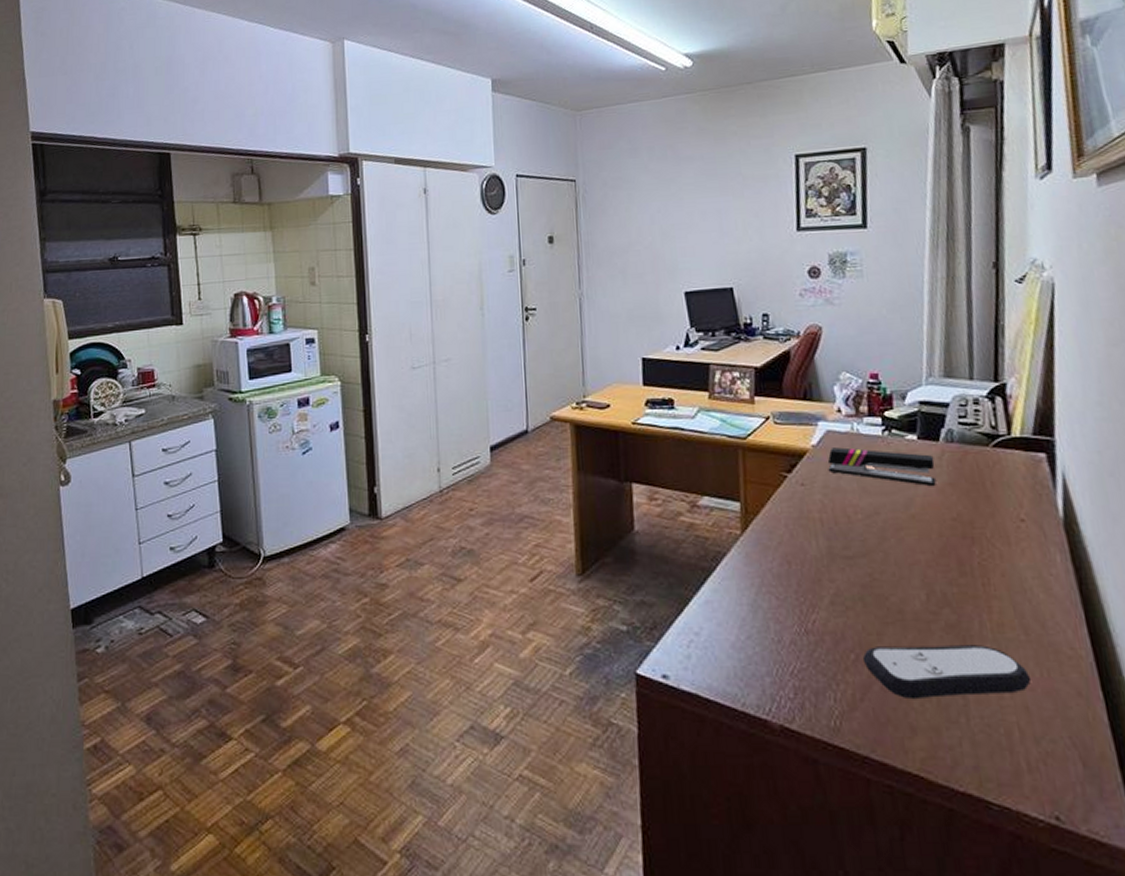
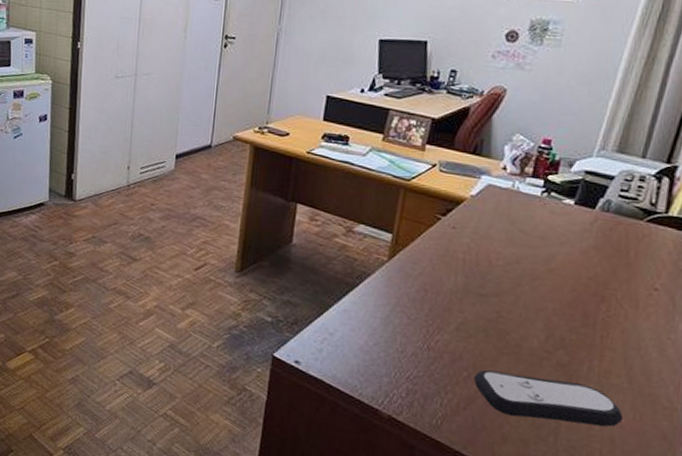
stapler: present [827,447,936,487] -> none [481,200,586,248]

